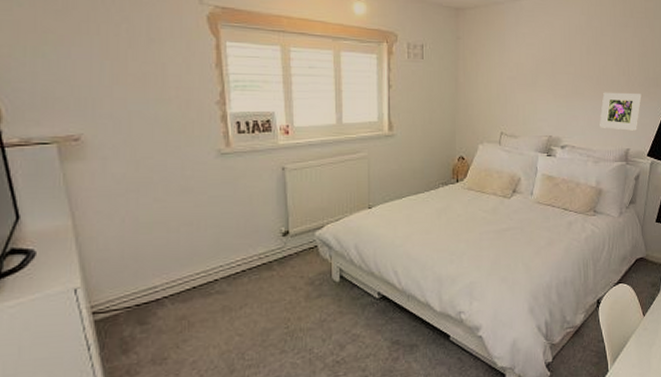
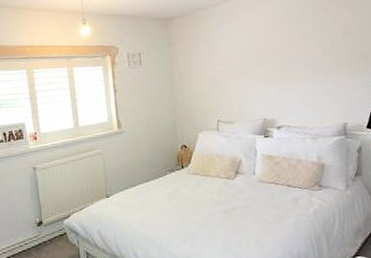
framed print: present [599,92,642,131] -> none [312,70,353,106]

